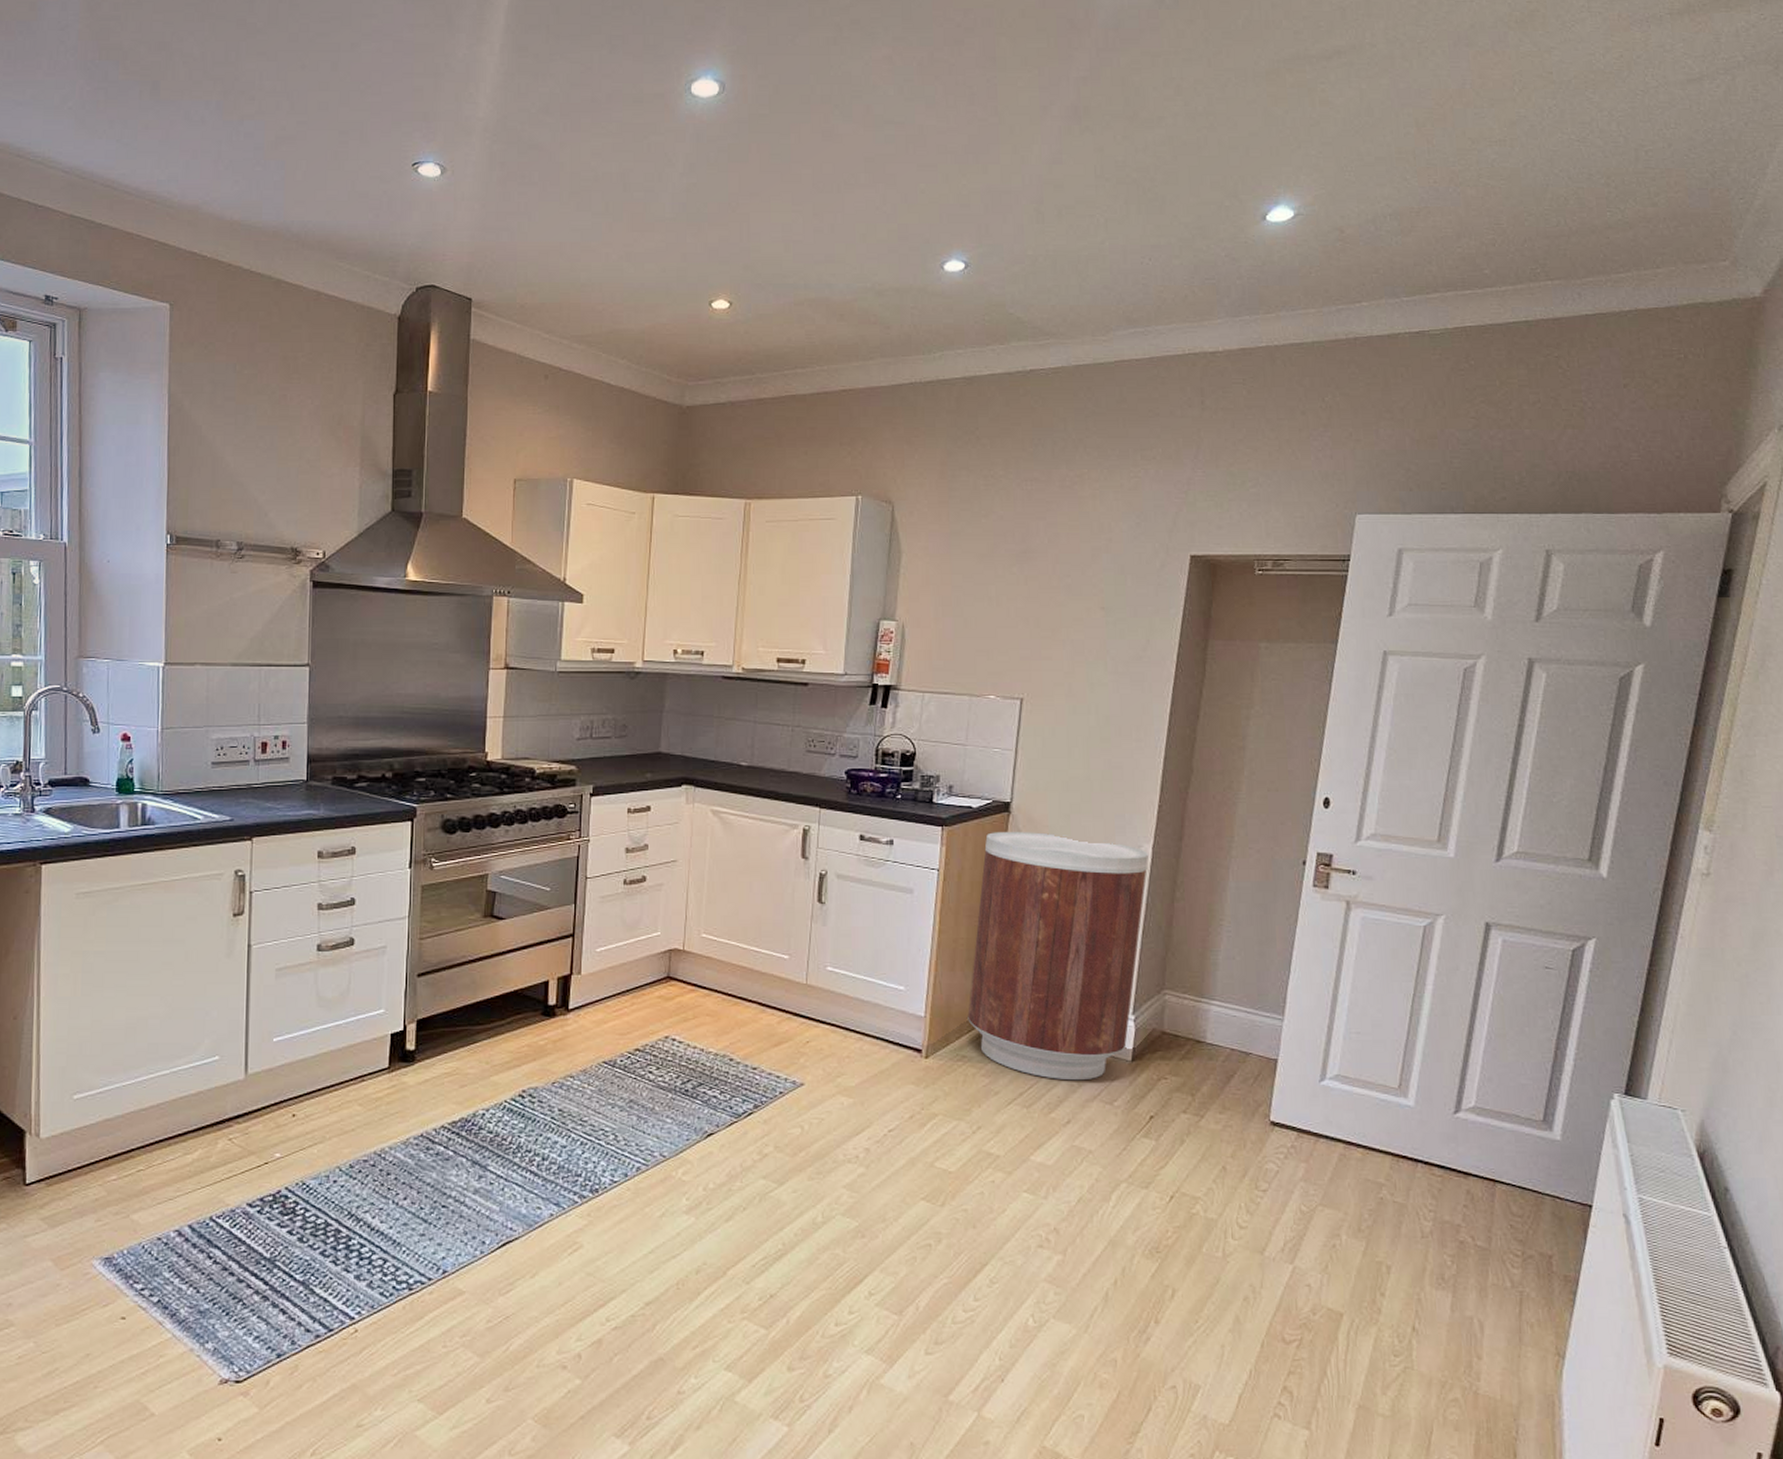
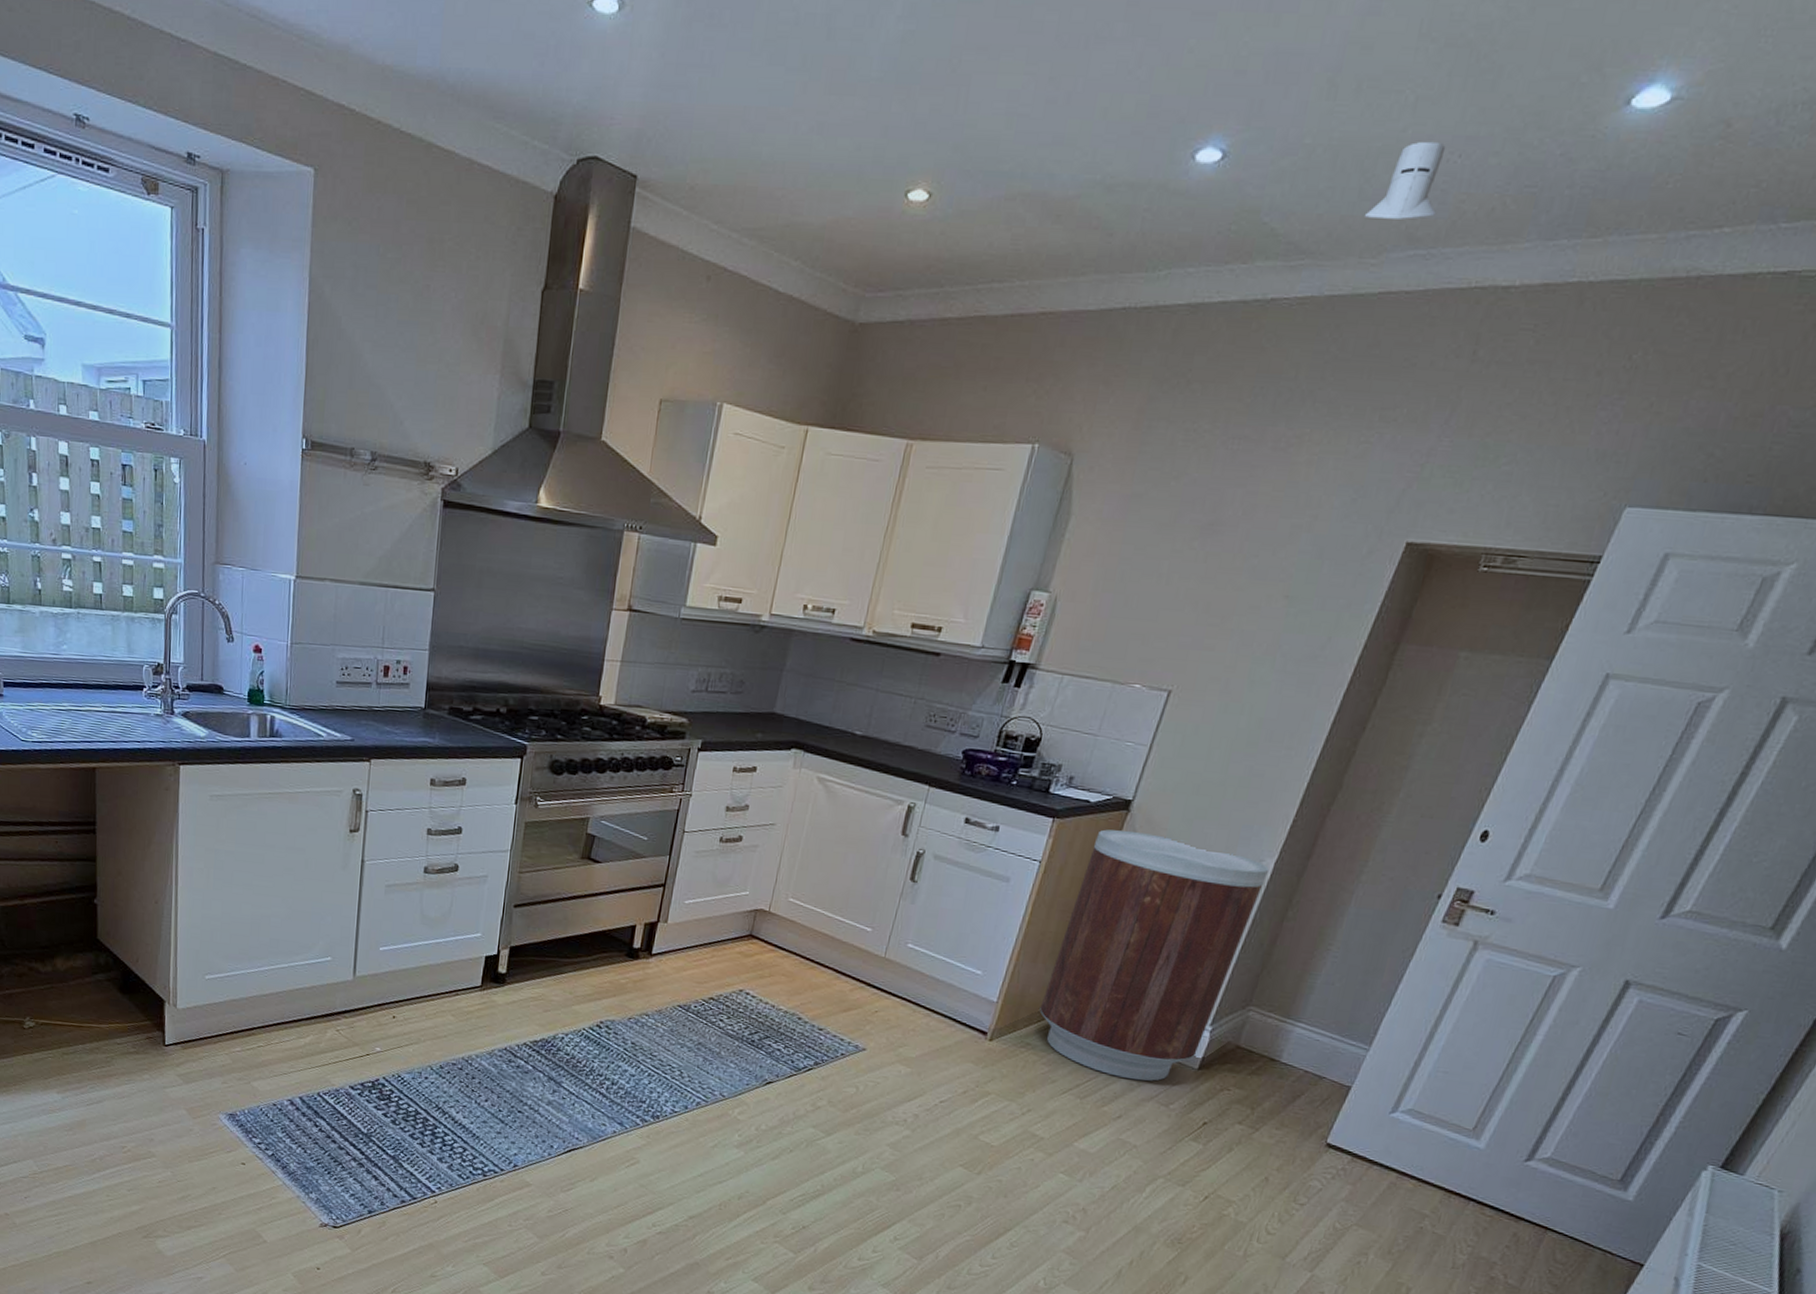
knight helmet: none [1088,250,1143,306] -> present [1363,141,1446,219]

